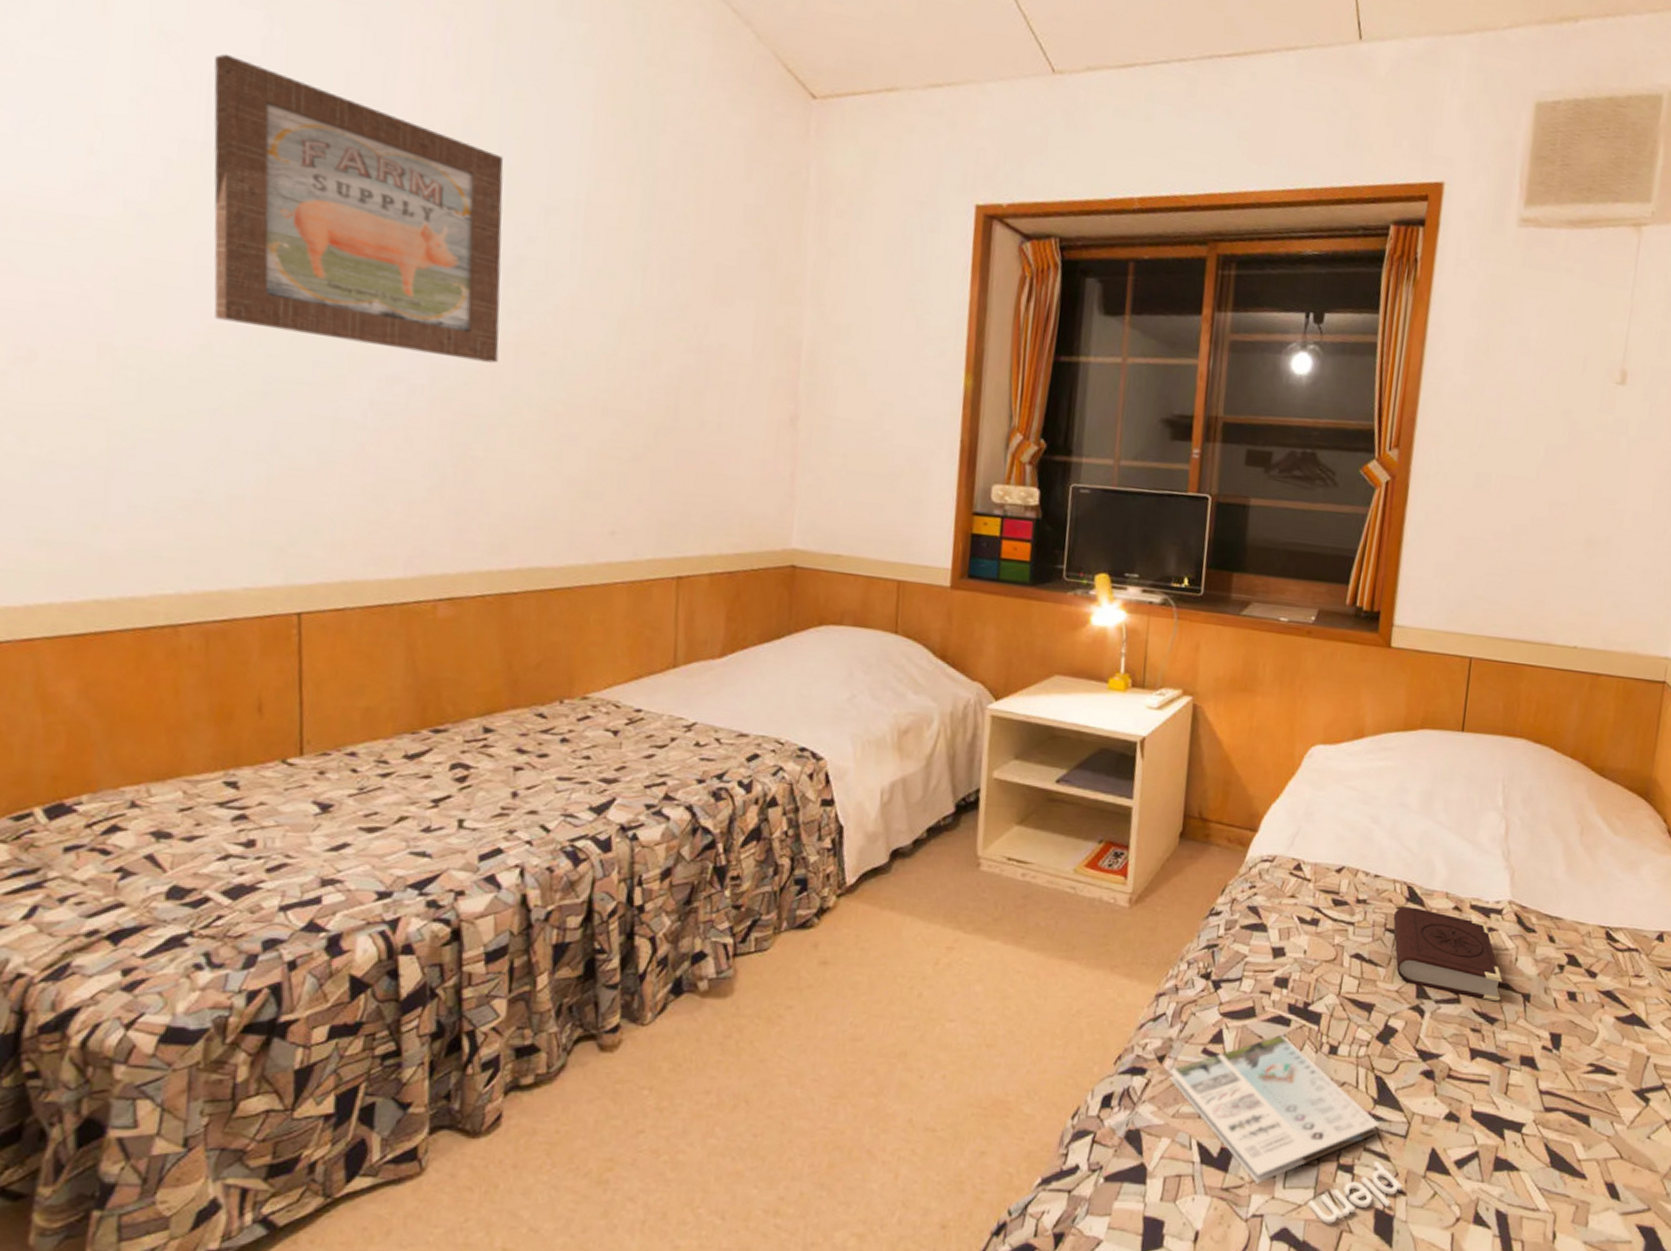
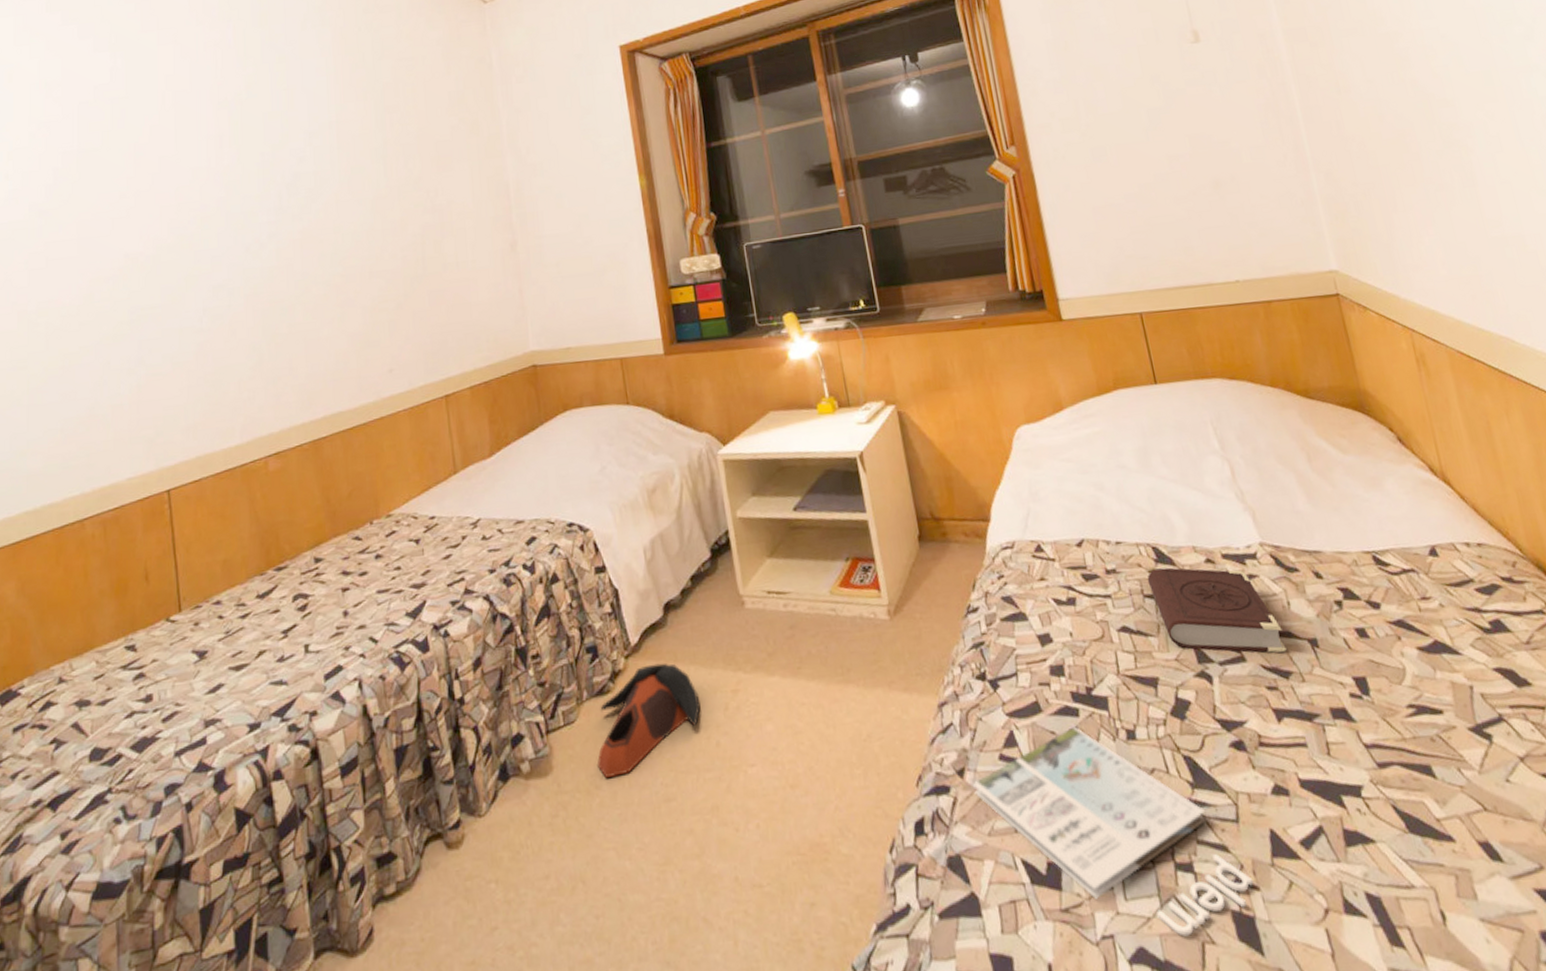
wall art: present [214,53,504,363] -> none [81,86,290,275]
bag: none [783,907,910,1010] -> present [596,663,701,779]

